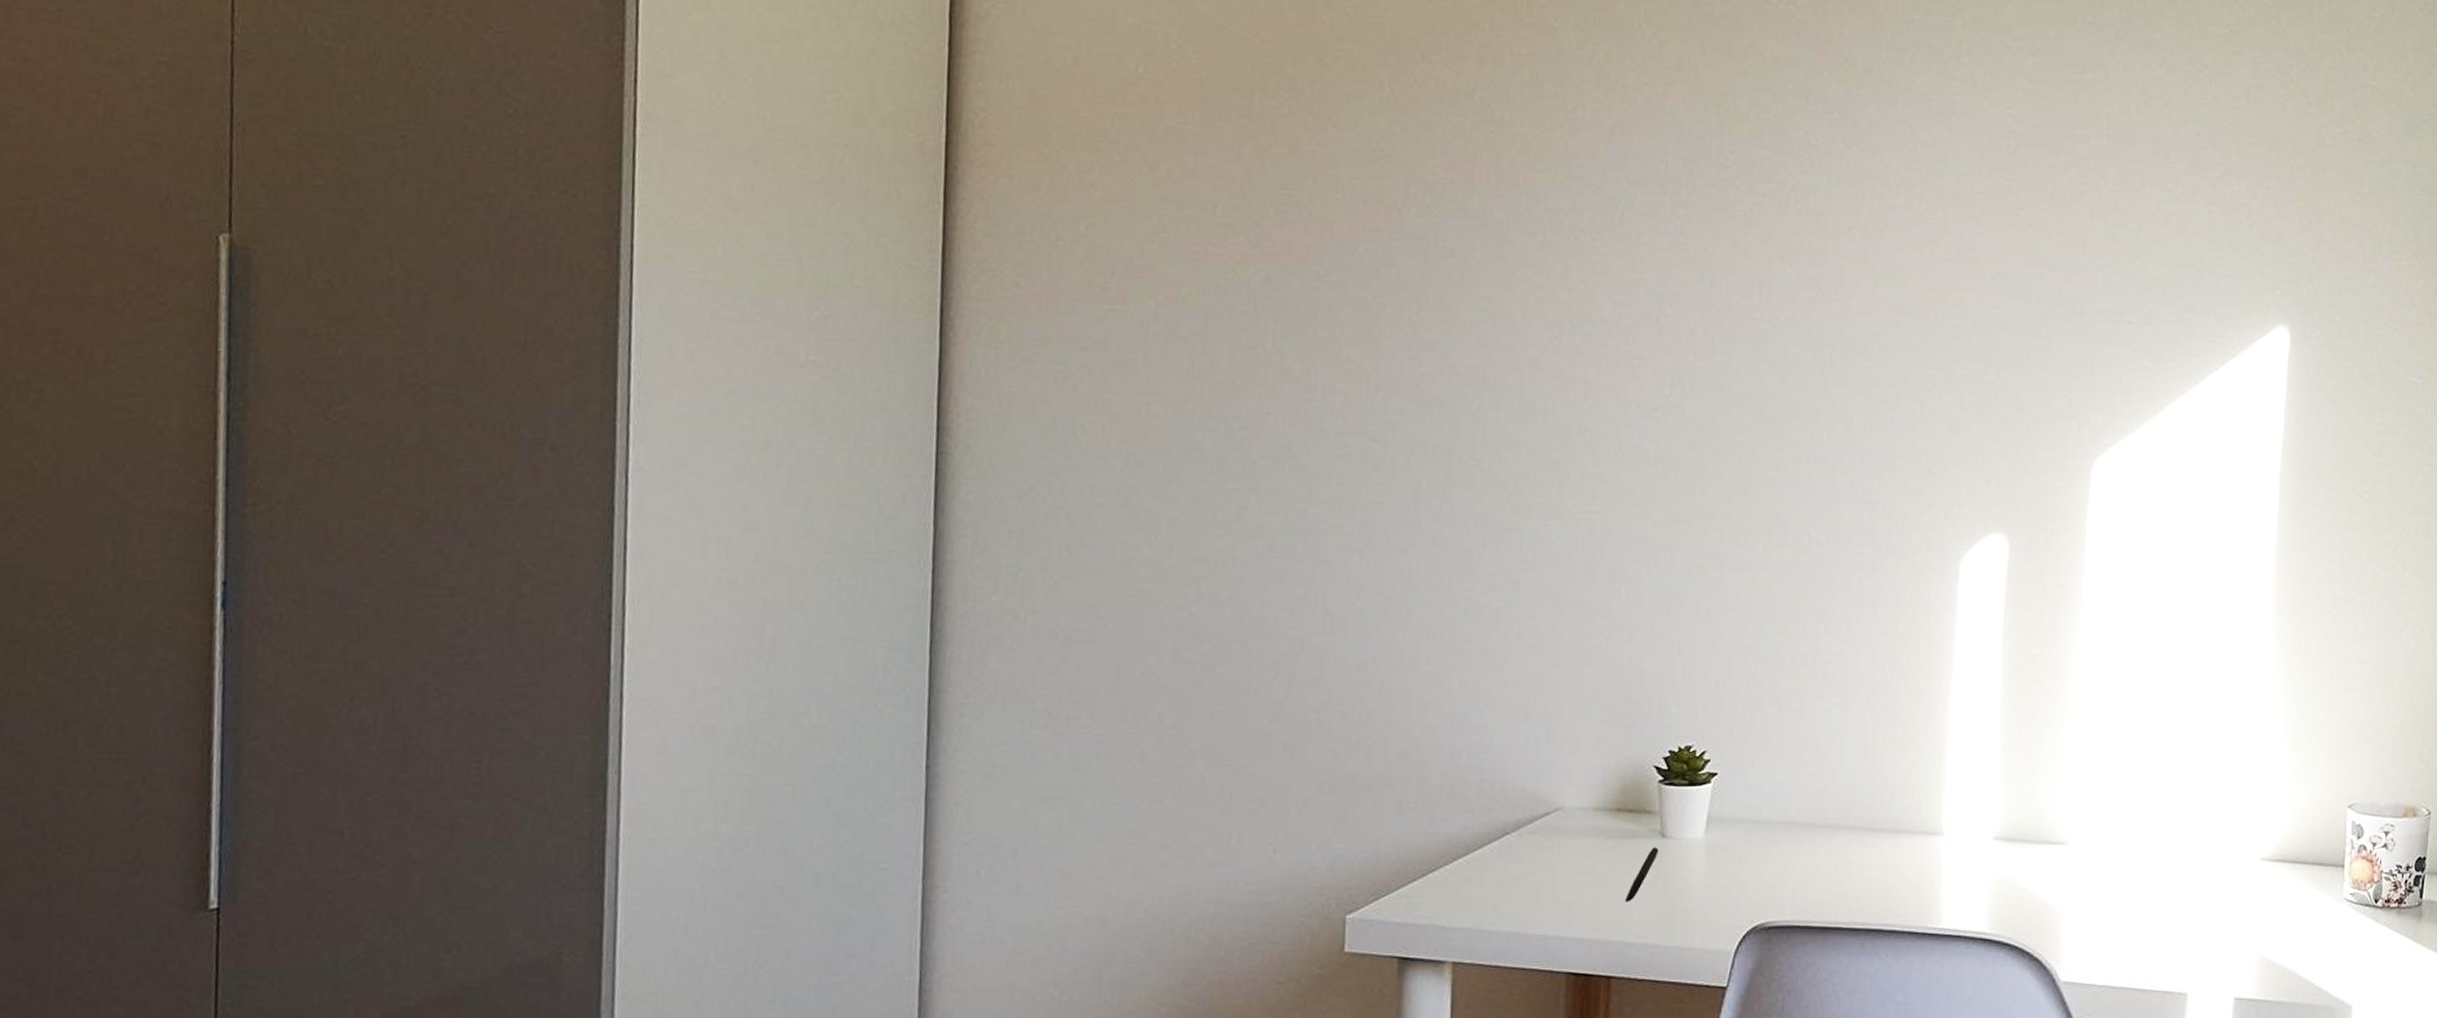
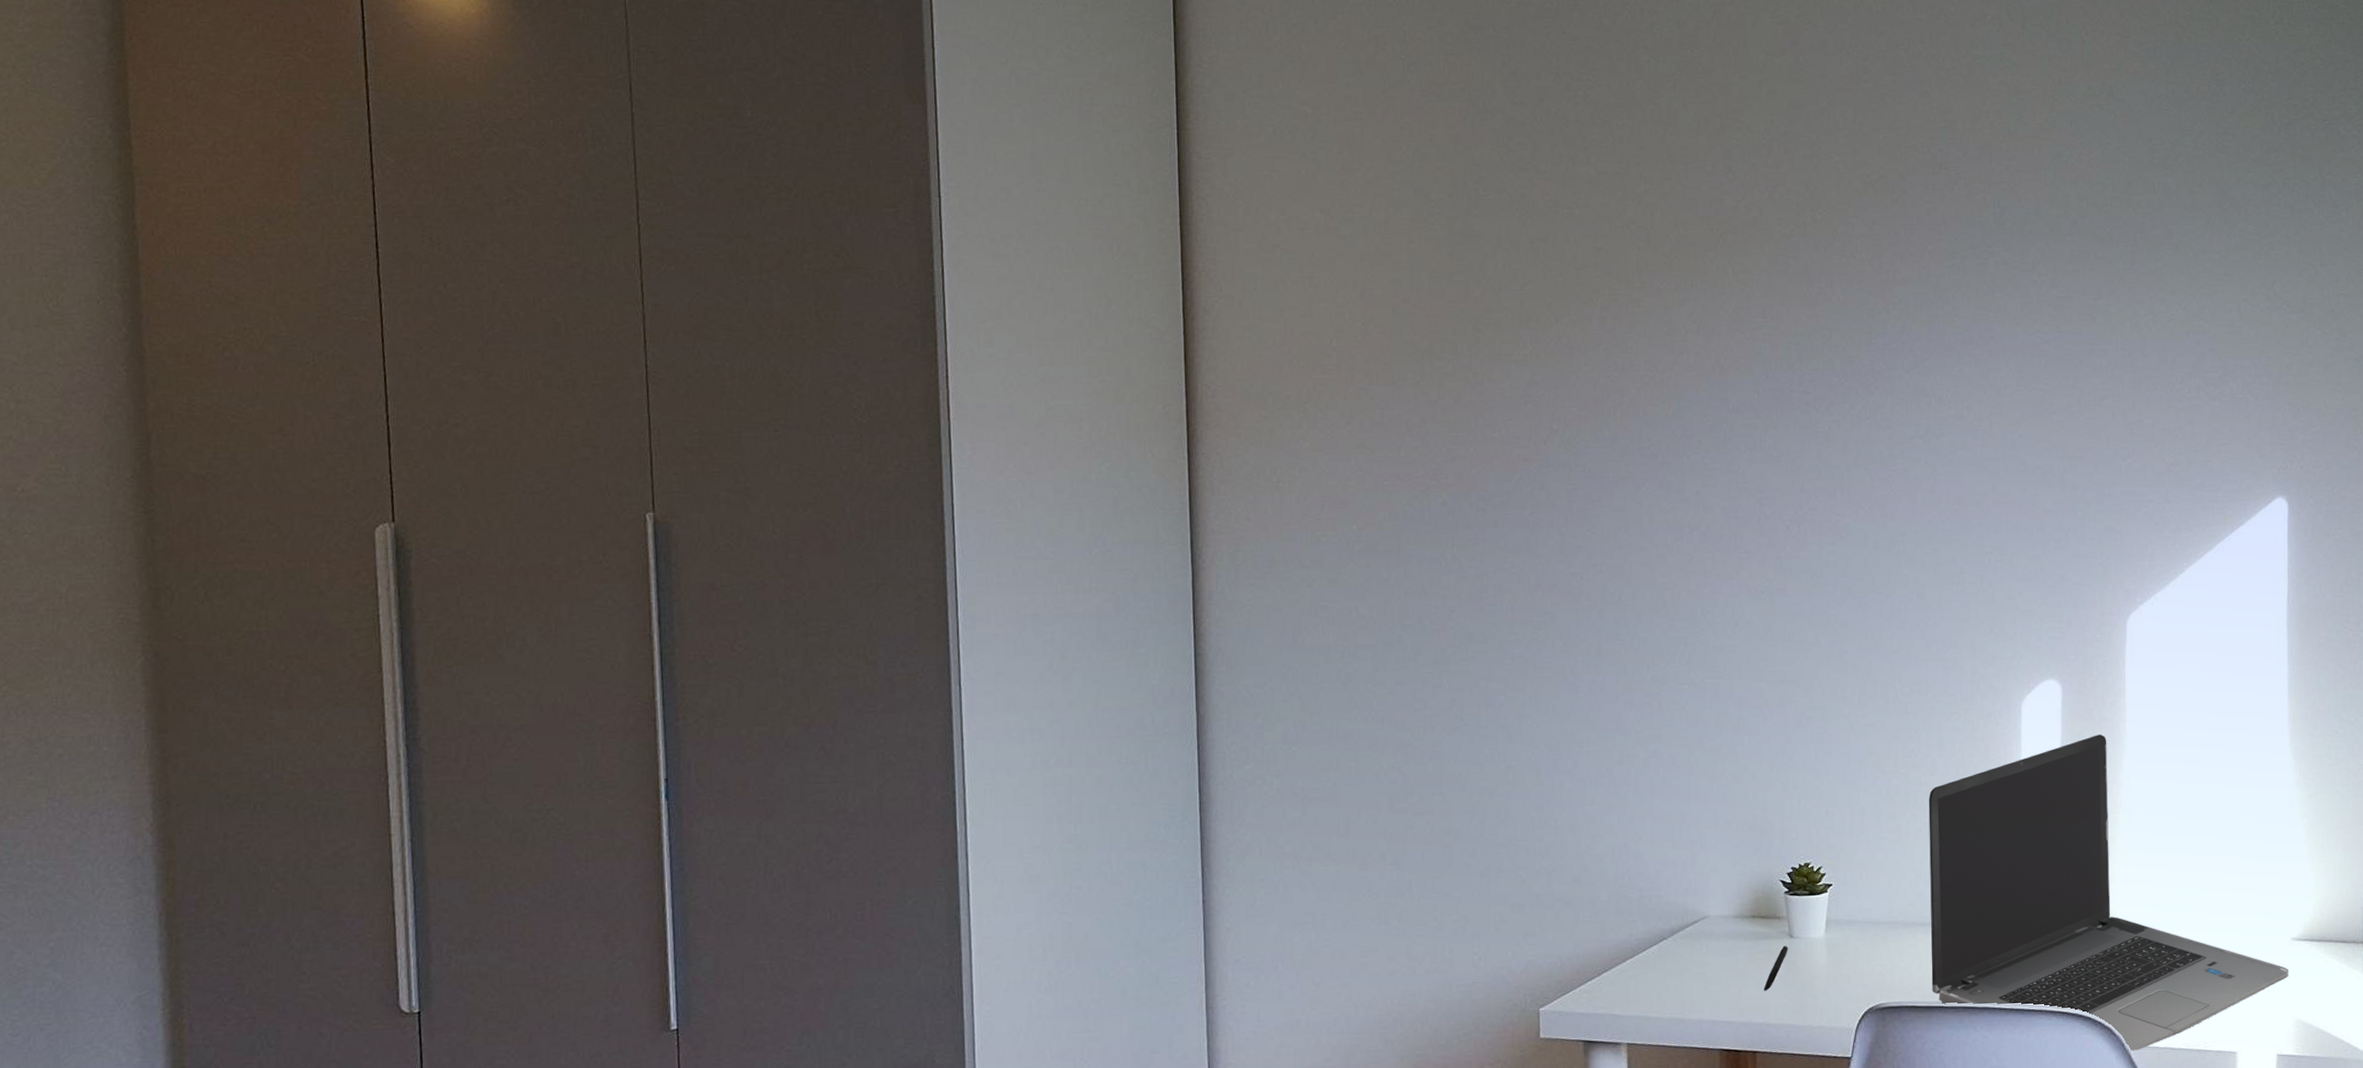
laptop computer: none [1830,603,2255,989] -> present [1928,734,2290,1051]

